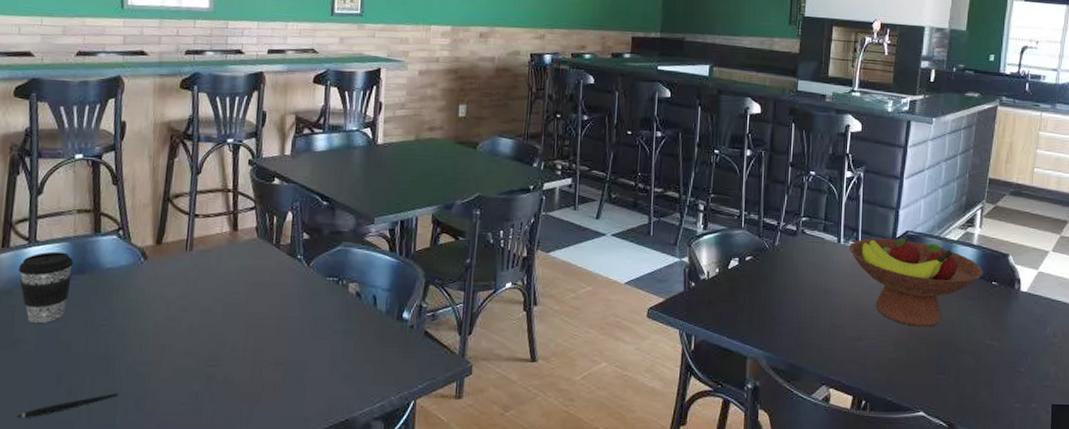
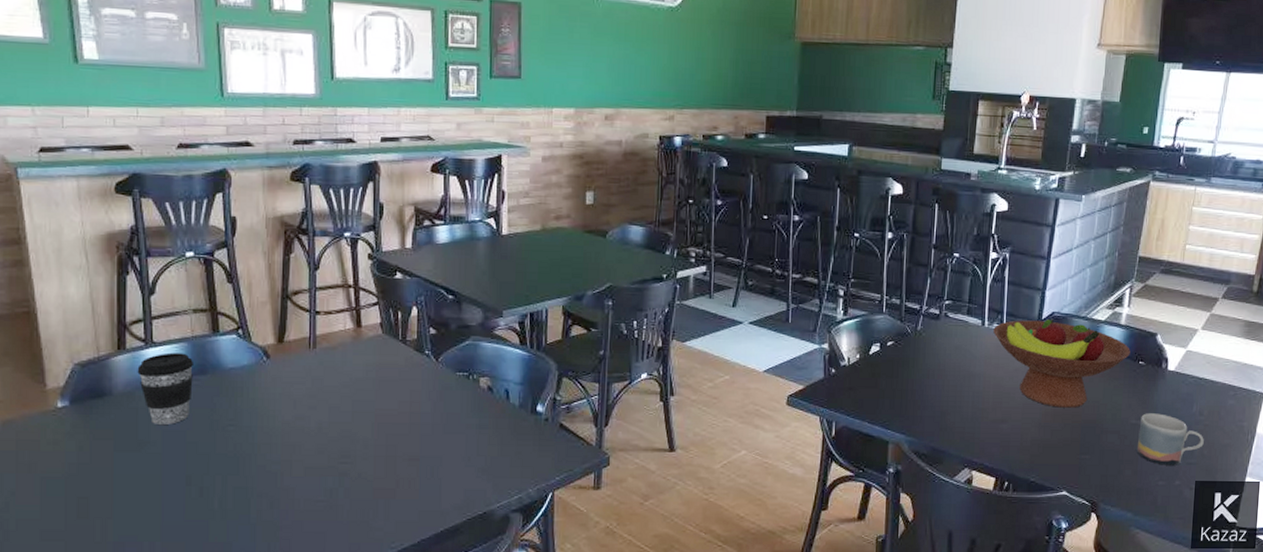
pen: present [16,393,118,419] -> none [149,492,251,520]
mug: none [992,334,1059,388] -> present [1136,413,1204,466]

